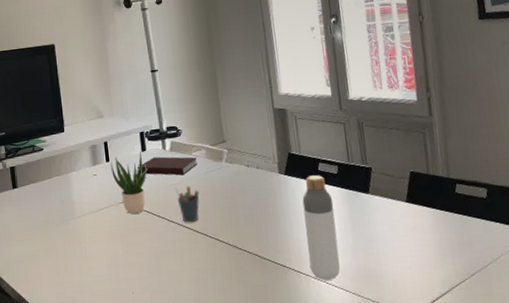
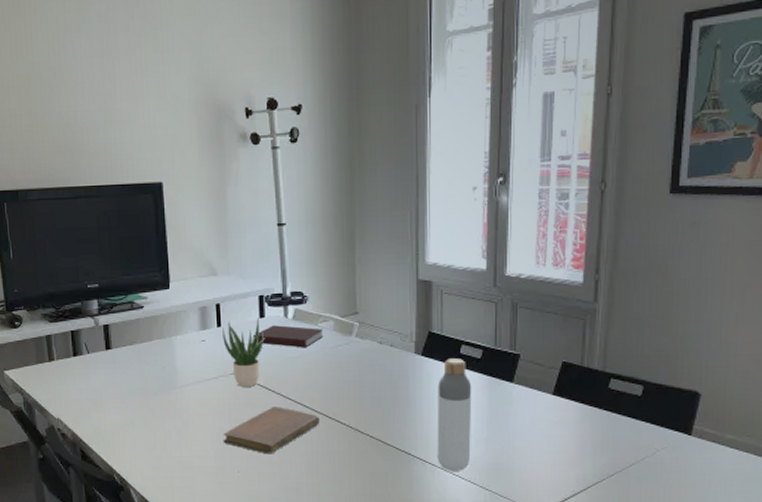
notebook: none [117,230,201,275] -> present [223,407,319,454]
pen holder: present [176,186,199,223] -> none [296,360,322,401]

